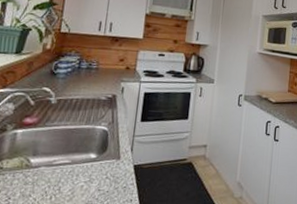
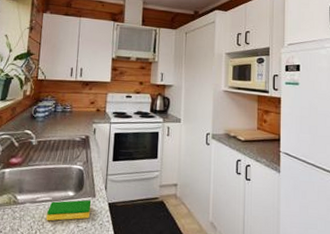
dish sponge: none [63,162,116,186] -> present [46,199,92,221]

